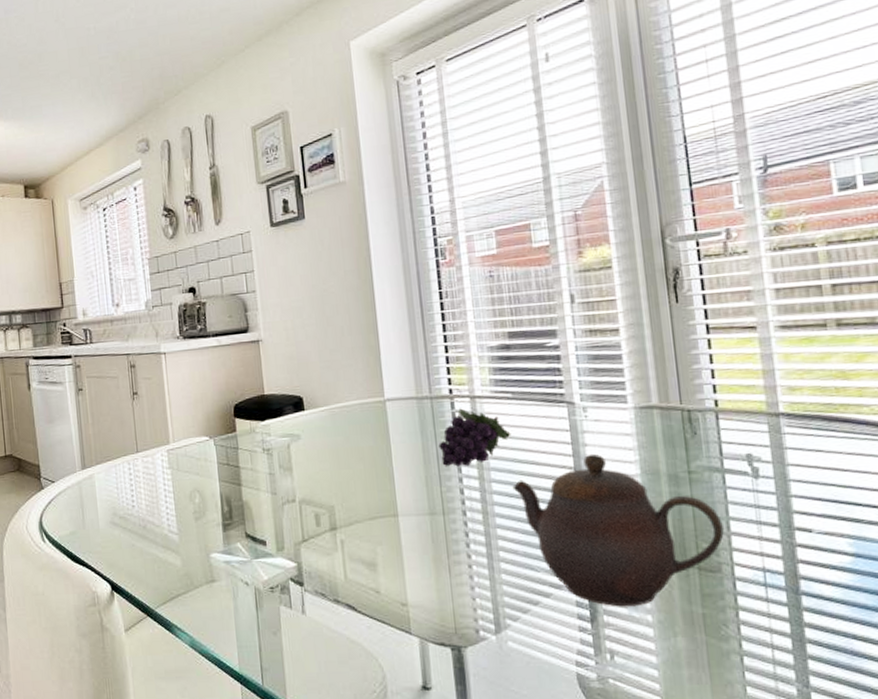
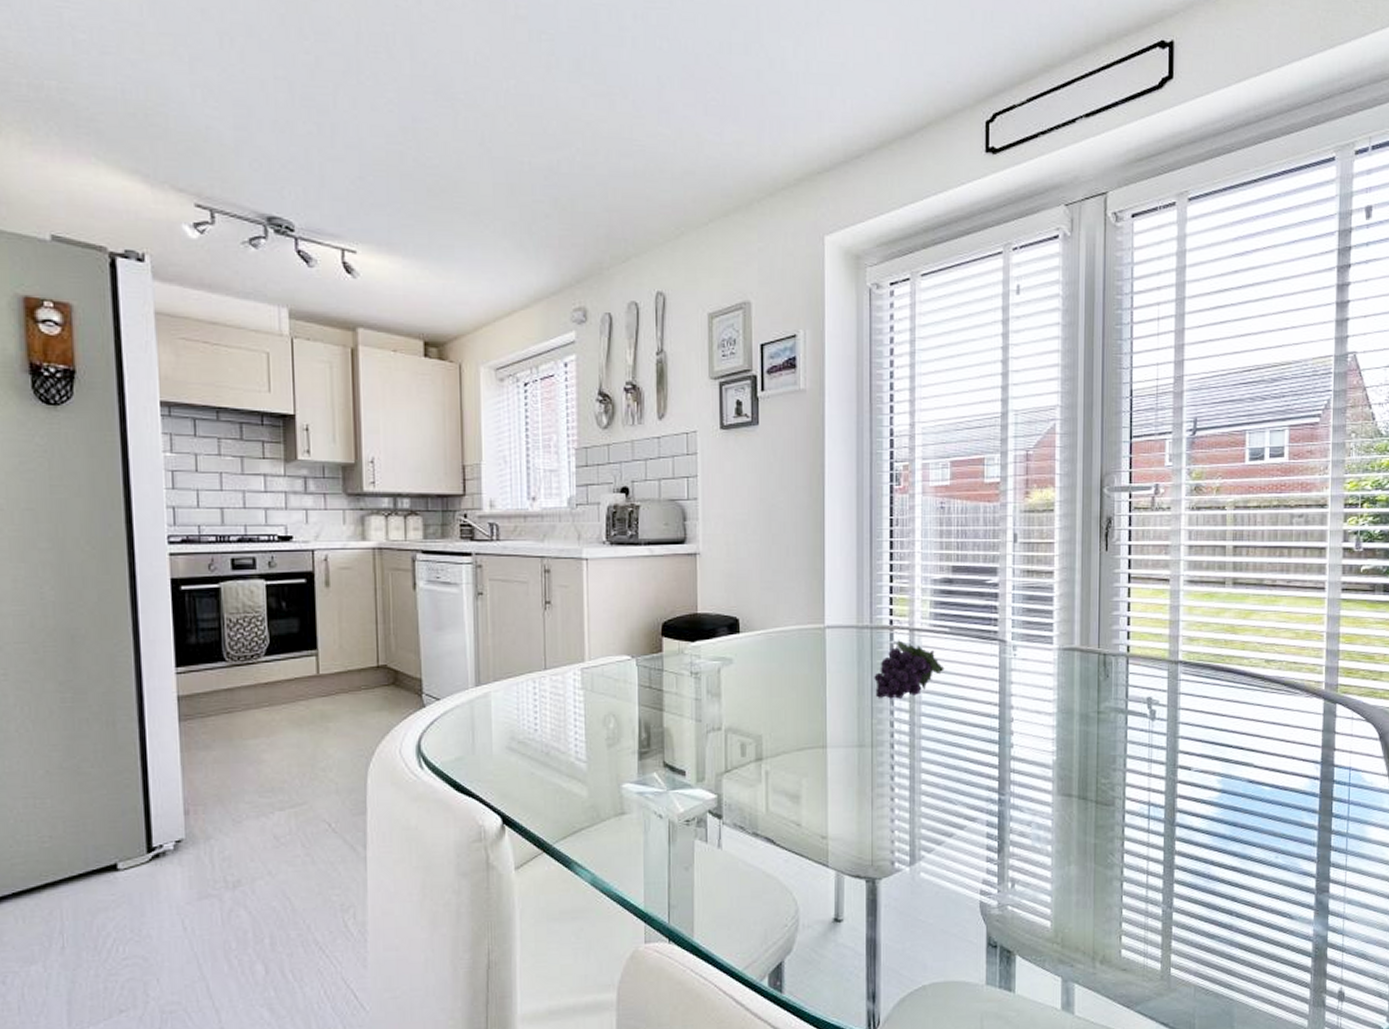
teapot: present [512,453,724,607] -> none [940,691,1121,838]

